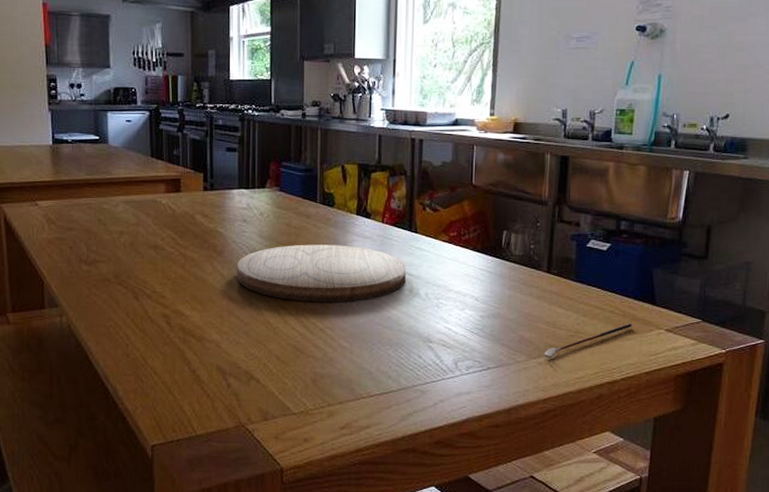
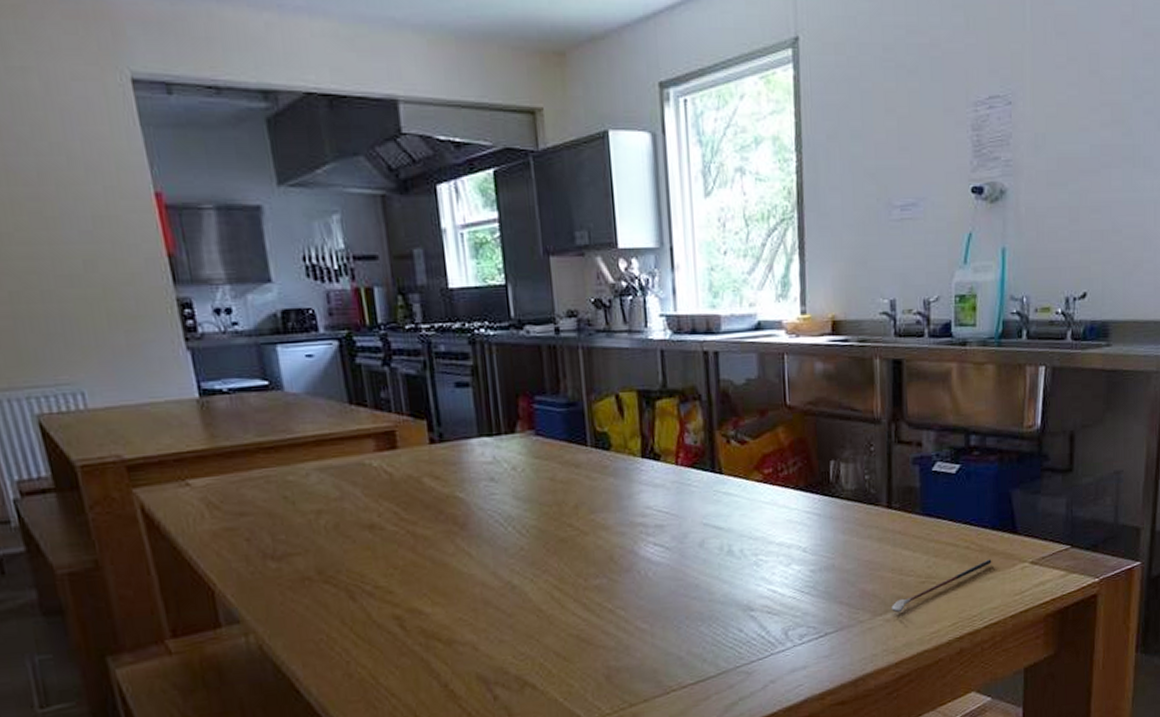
cutting board: present [237,244,406,302] -> none [488,498,713,578]

